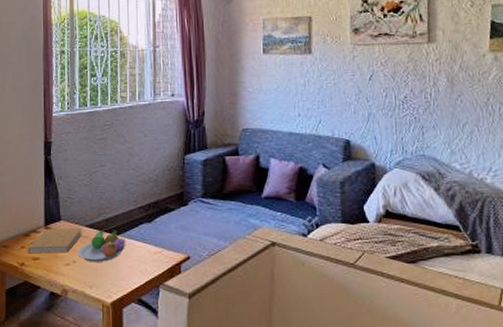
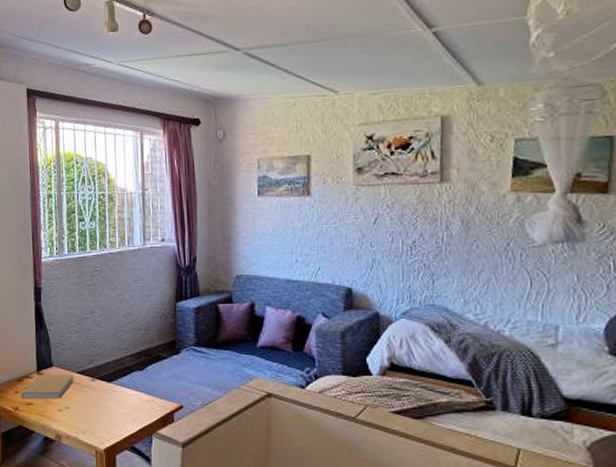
fruit bowl: present [78,229,126,262] -> none [70,376,118,409]

